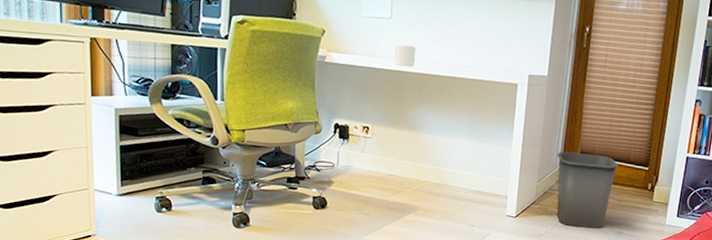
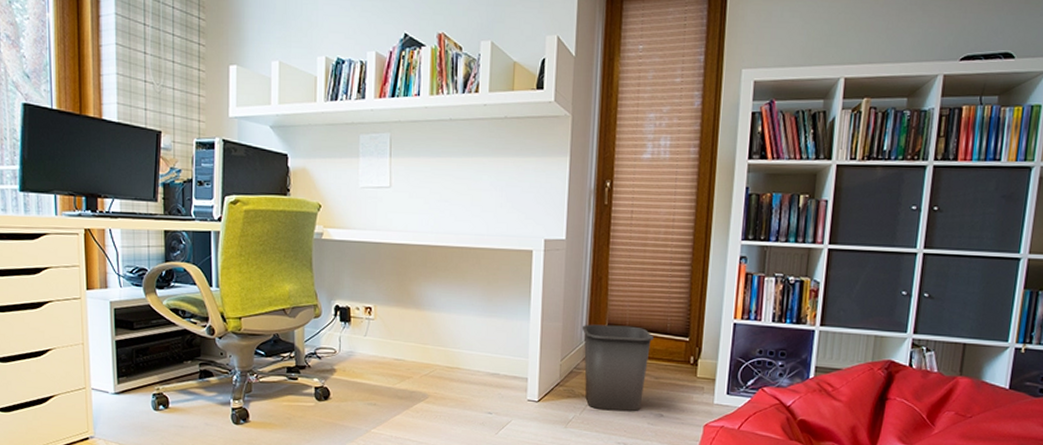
mug: present [394,44,416,67] -> none [395,215,418,239]

